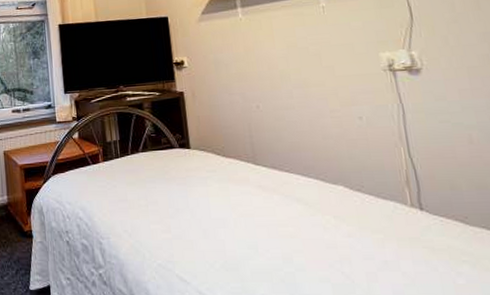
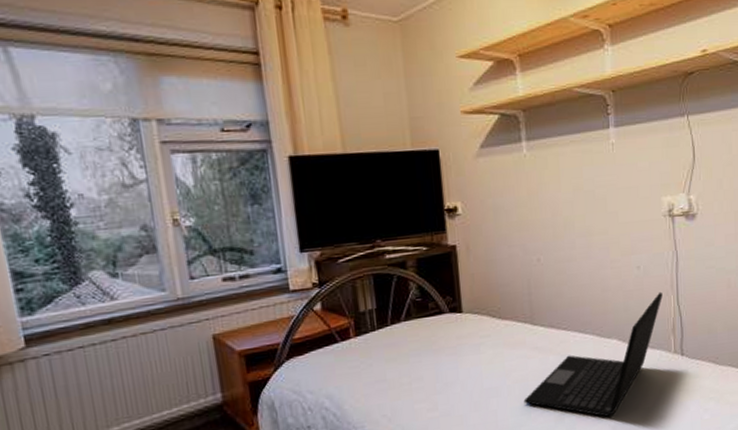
laptop: none [250,142,391,265] -> present [523,291,663,418]

